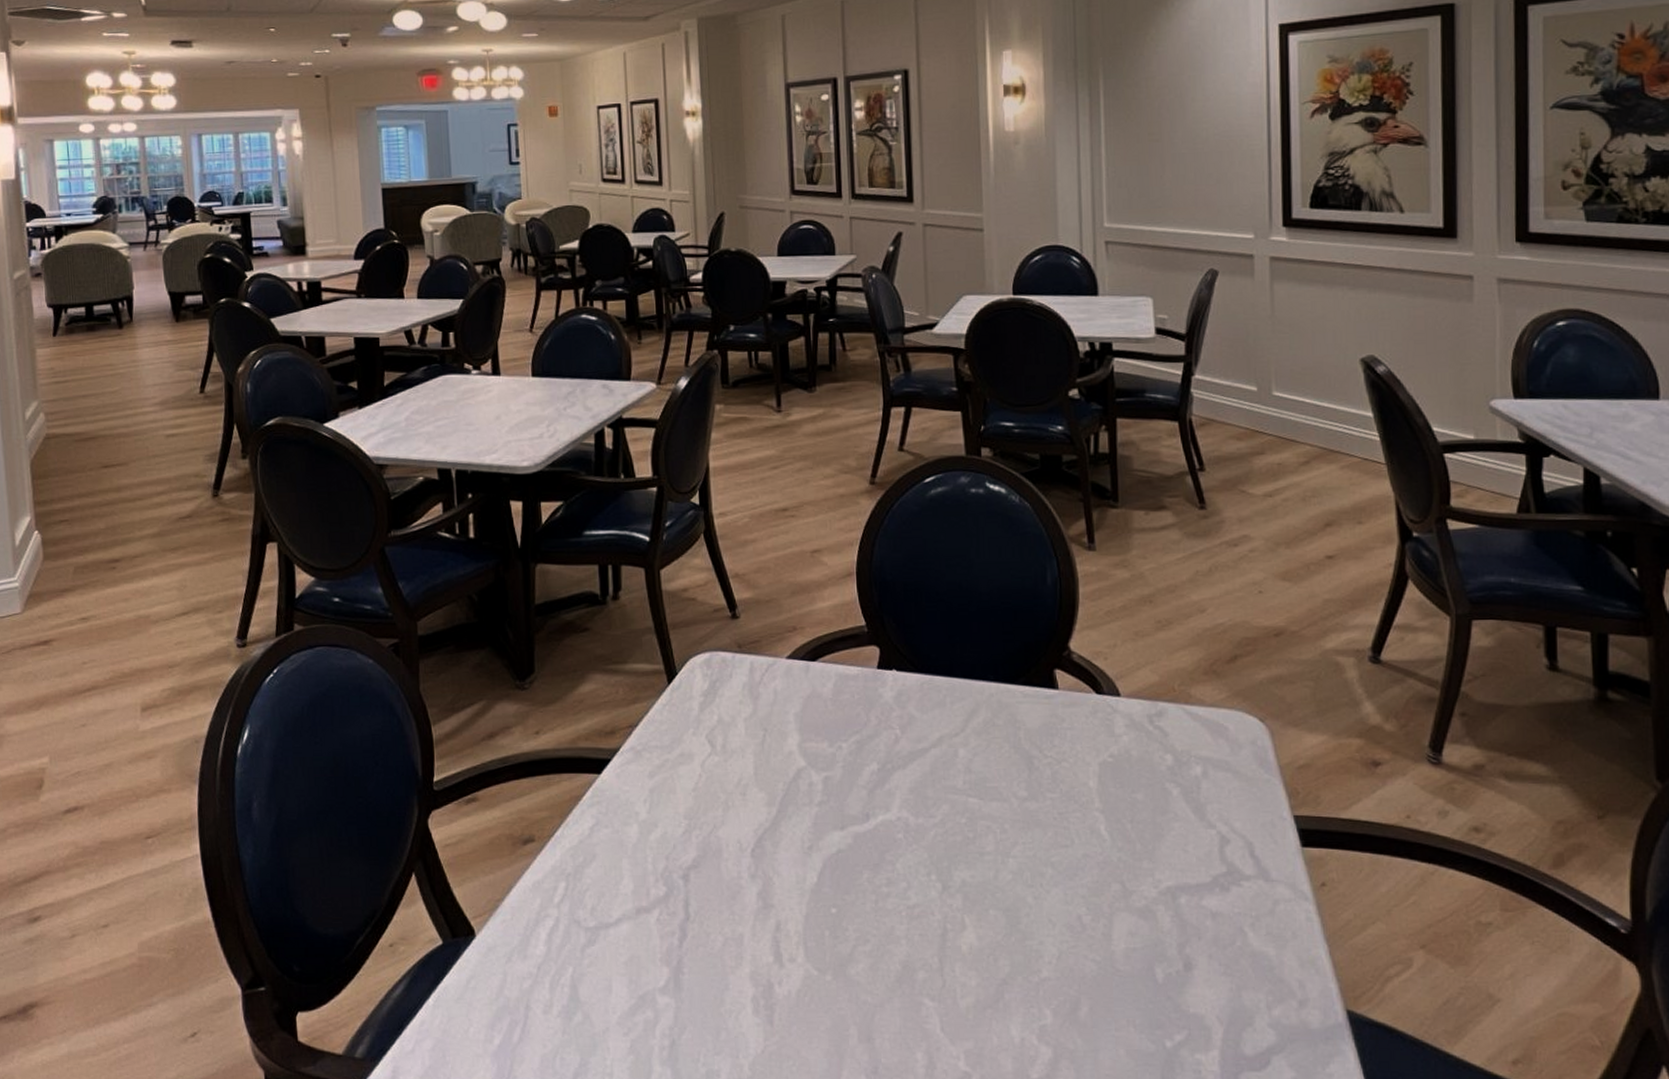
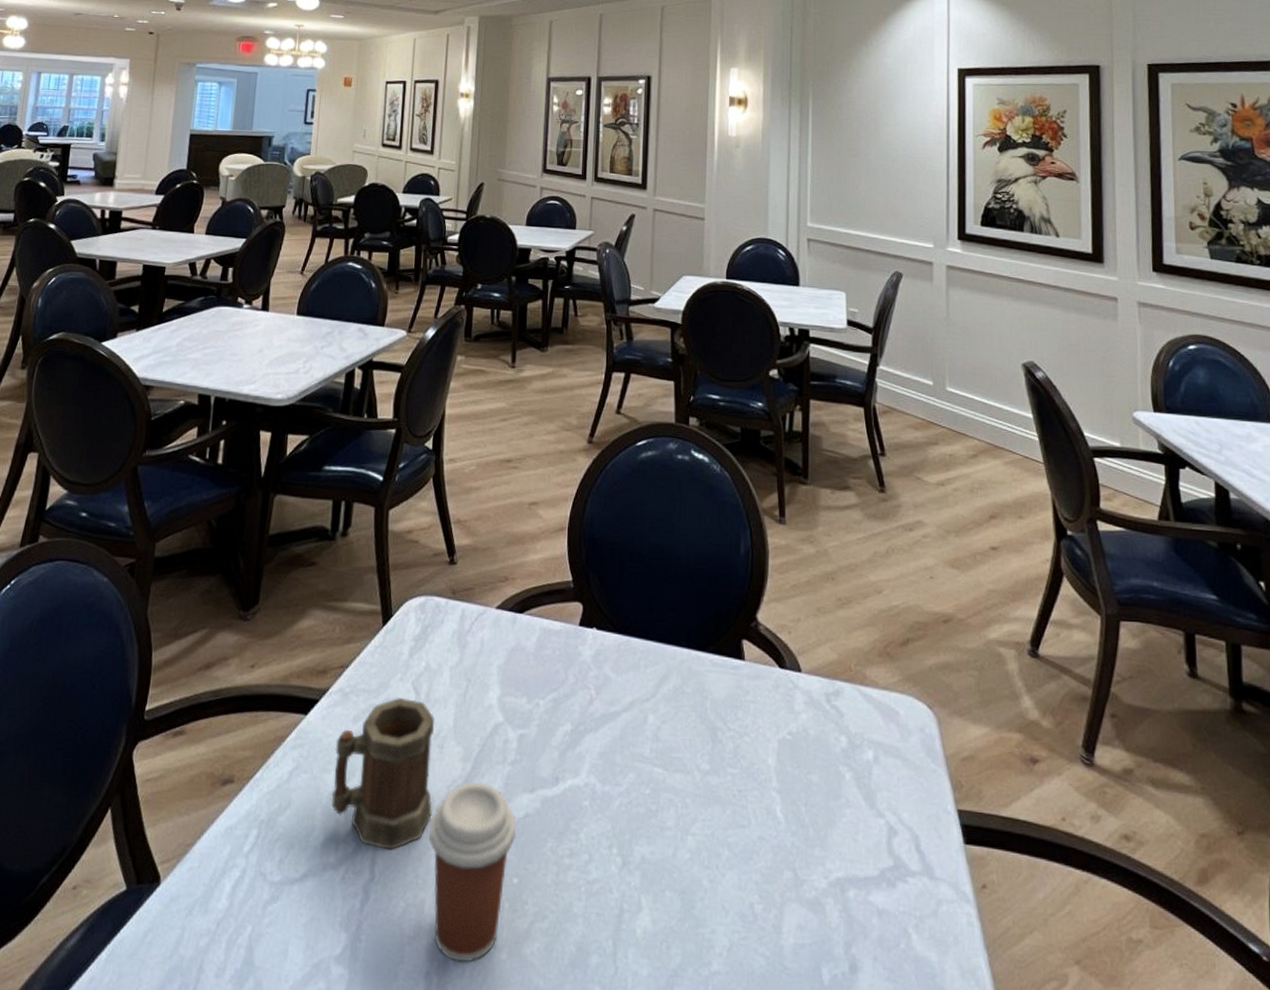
mug: none [633,751,741,891] -> present [330,698,434,850]
coffee cup: none [740,824,831,986] -> present [429,782,517,963]

